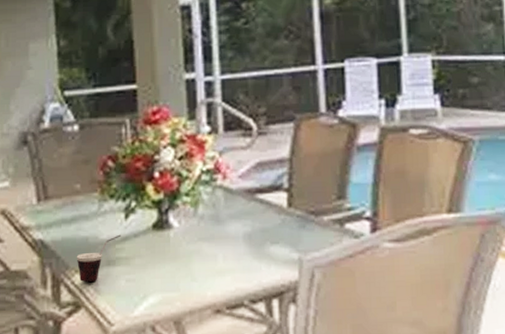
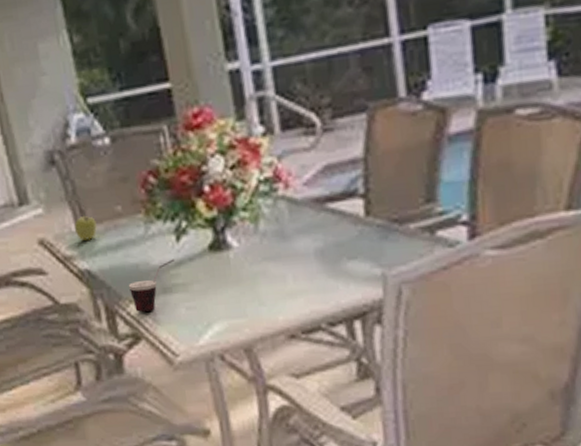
apple: none [35,190,56,213] -> present [74,215,97,241]

